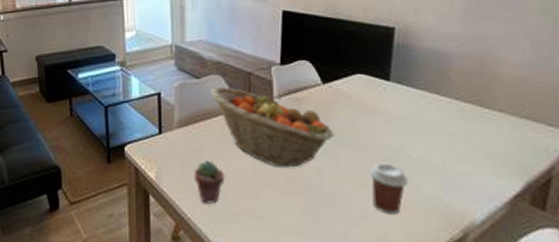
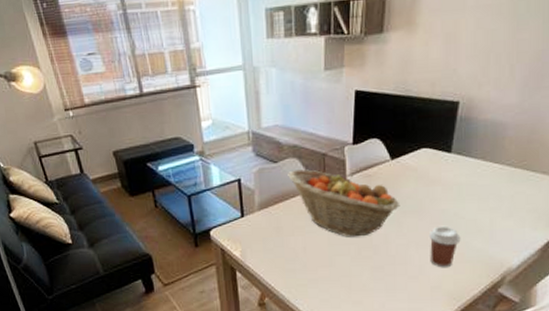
potted succulent: present [193,160,225,204] -> none [275,237,304,274]

